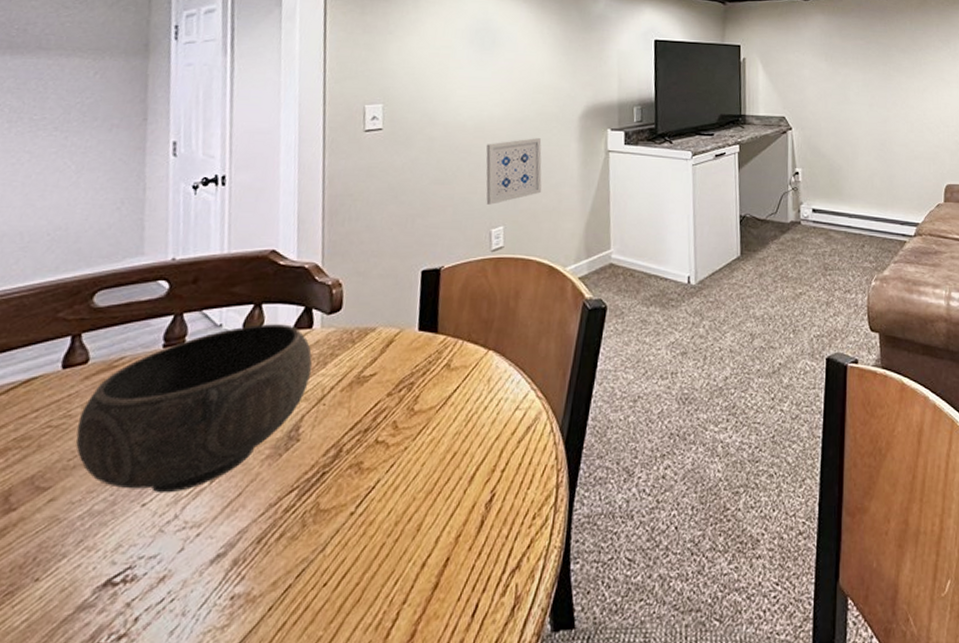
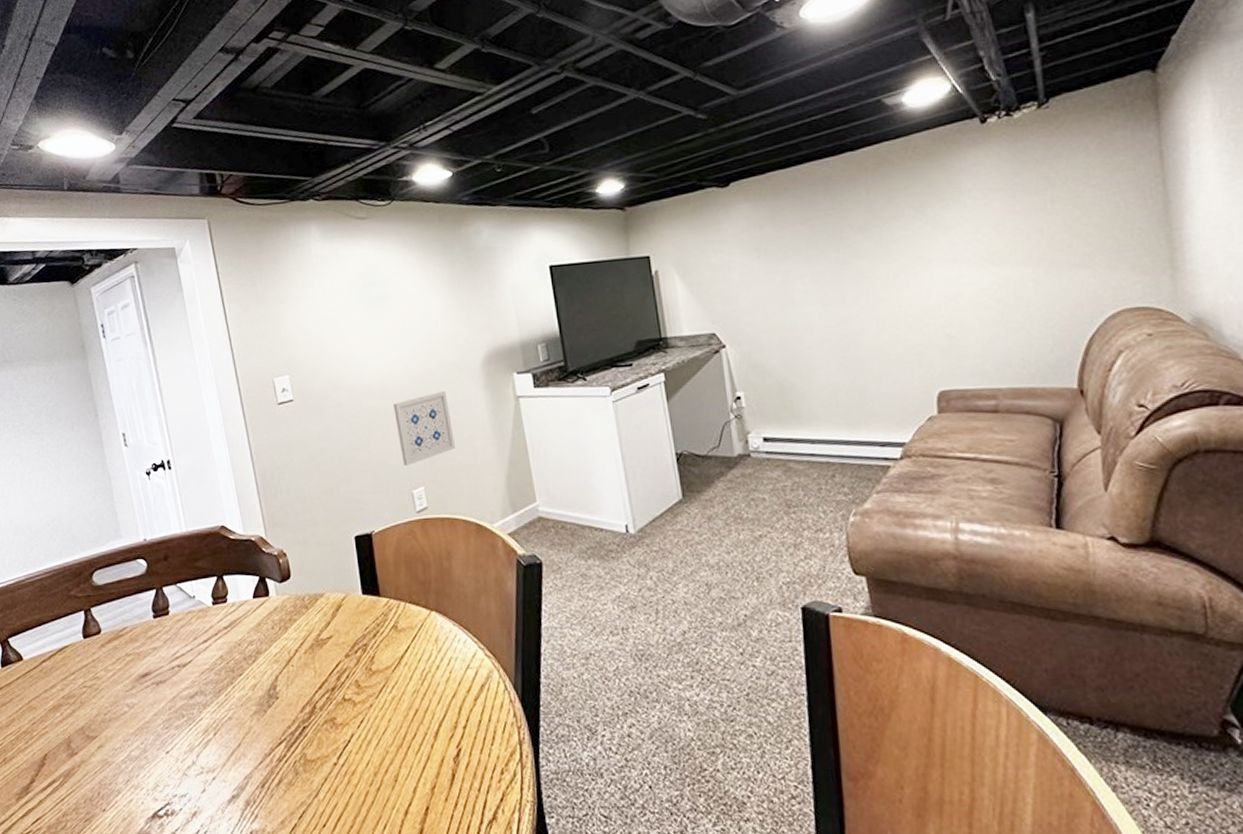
bowl: present [75,324,312,494] -> none [104,593,276,743]

